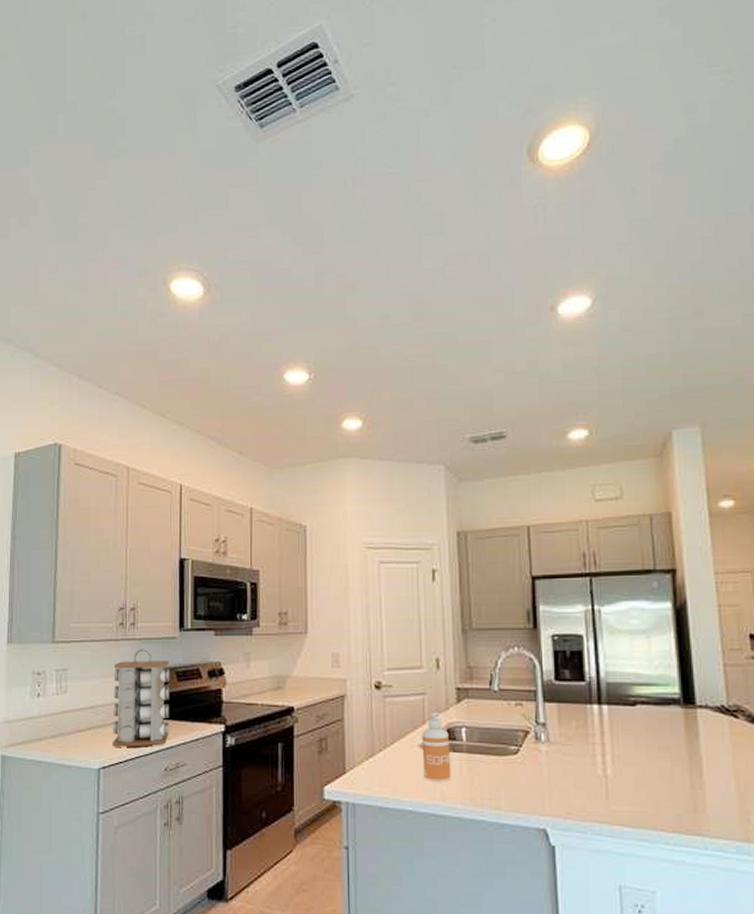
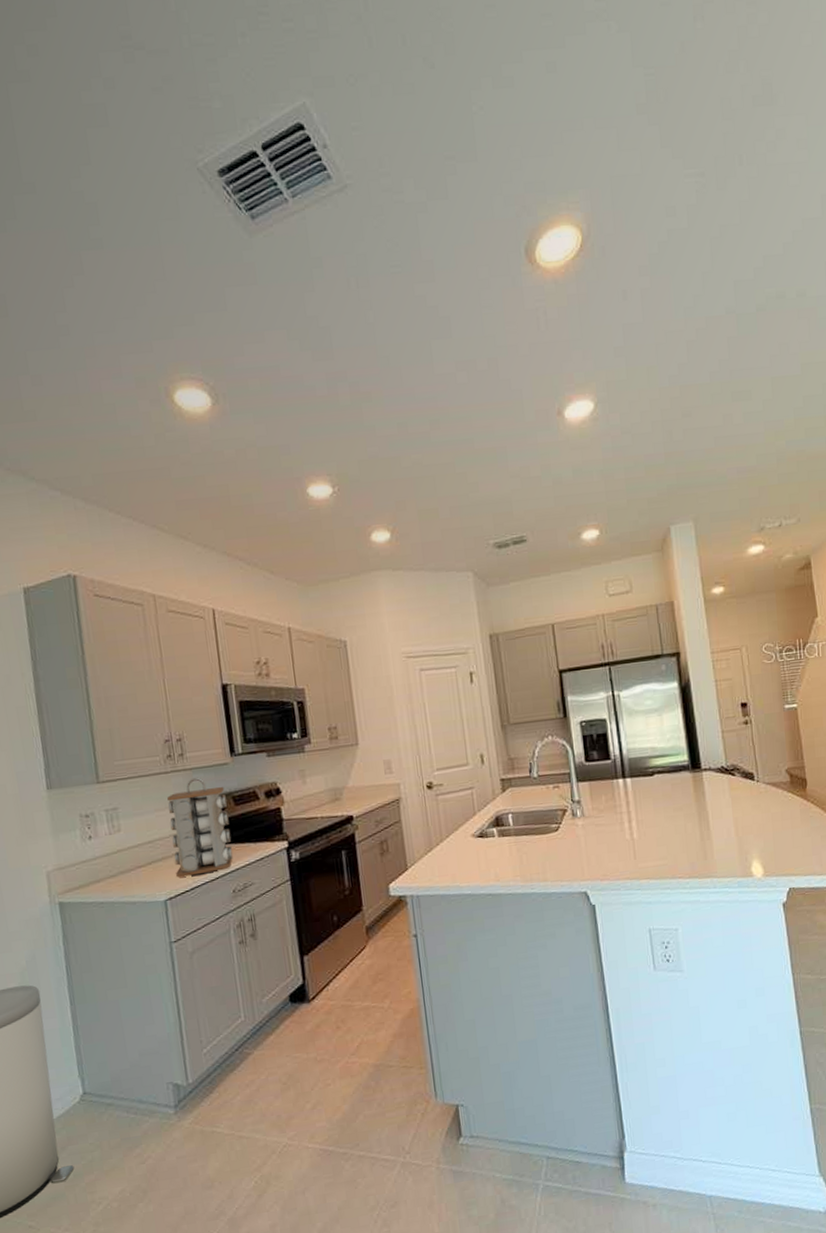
soap dispenser: present [422,712,451,782] -> none [473,802,503,866]

